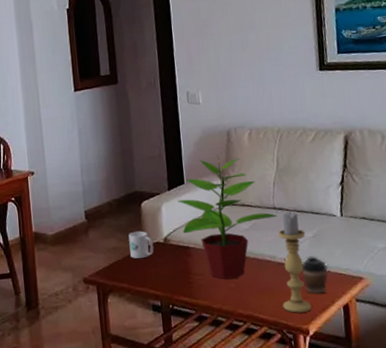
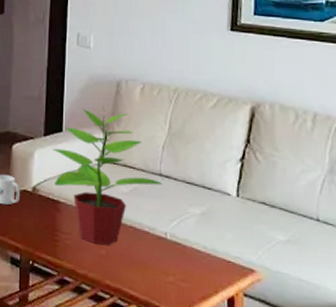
candle holder: present [278,211,312,313] -> none [157,181,193,298]
coffee cup: present [302,256,329,294] -> none [184,235,216,280]

